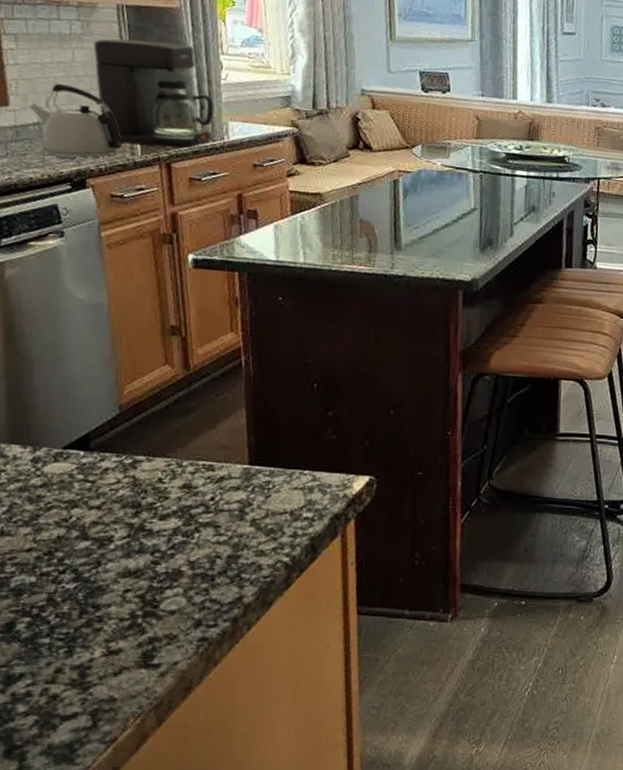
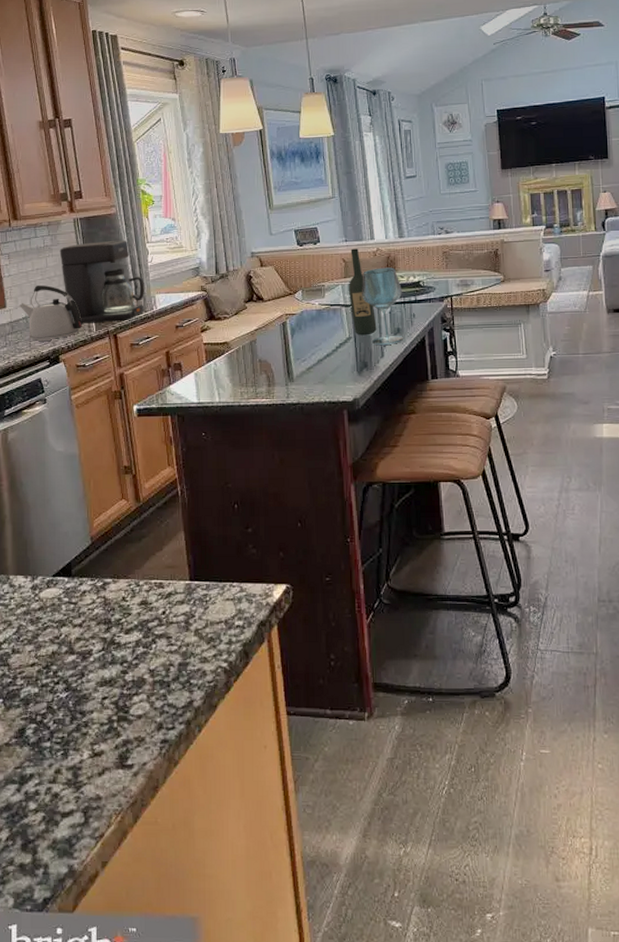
wine bottle: none [479,106,509,209] -> present [349,248,377,336]
wine glass: none [495,133,543,224] -> present [362,267,404,346]

